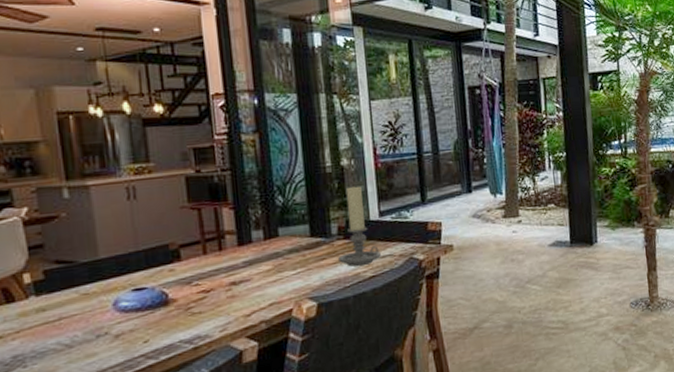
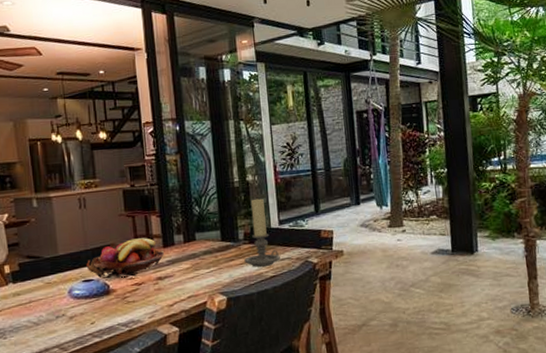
fruit basket: none [137,234,240,286] -> present [86,238,165,279]

